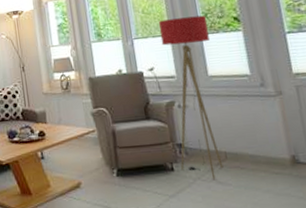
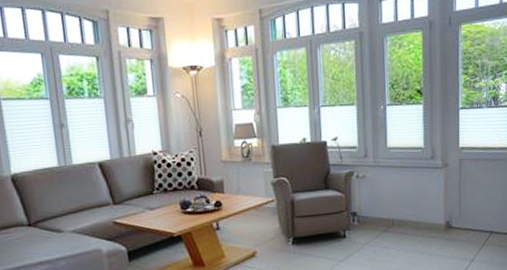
floor lamp: present [158,15,224,181] -> none [346,86,393,245]

